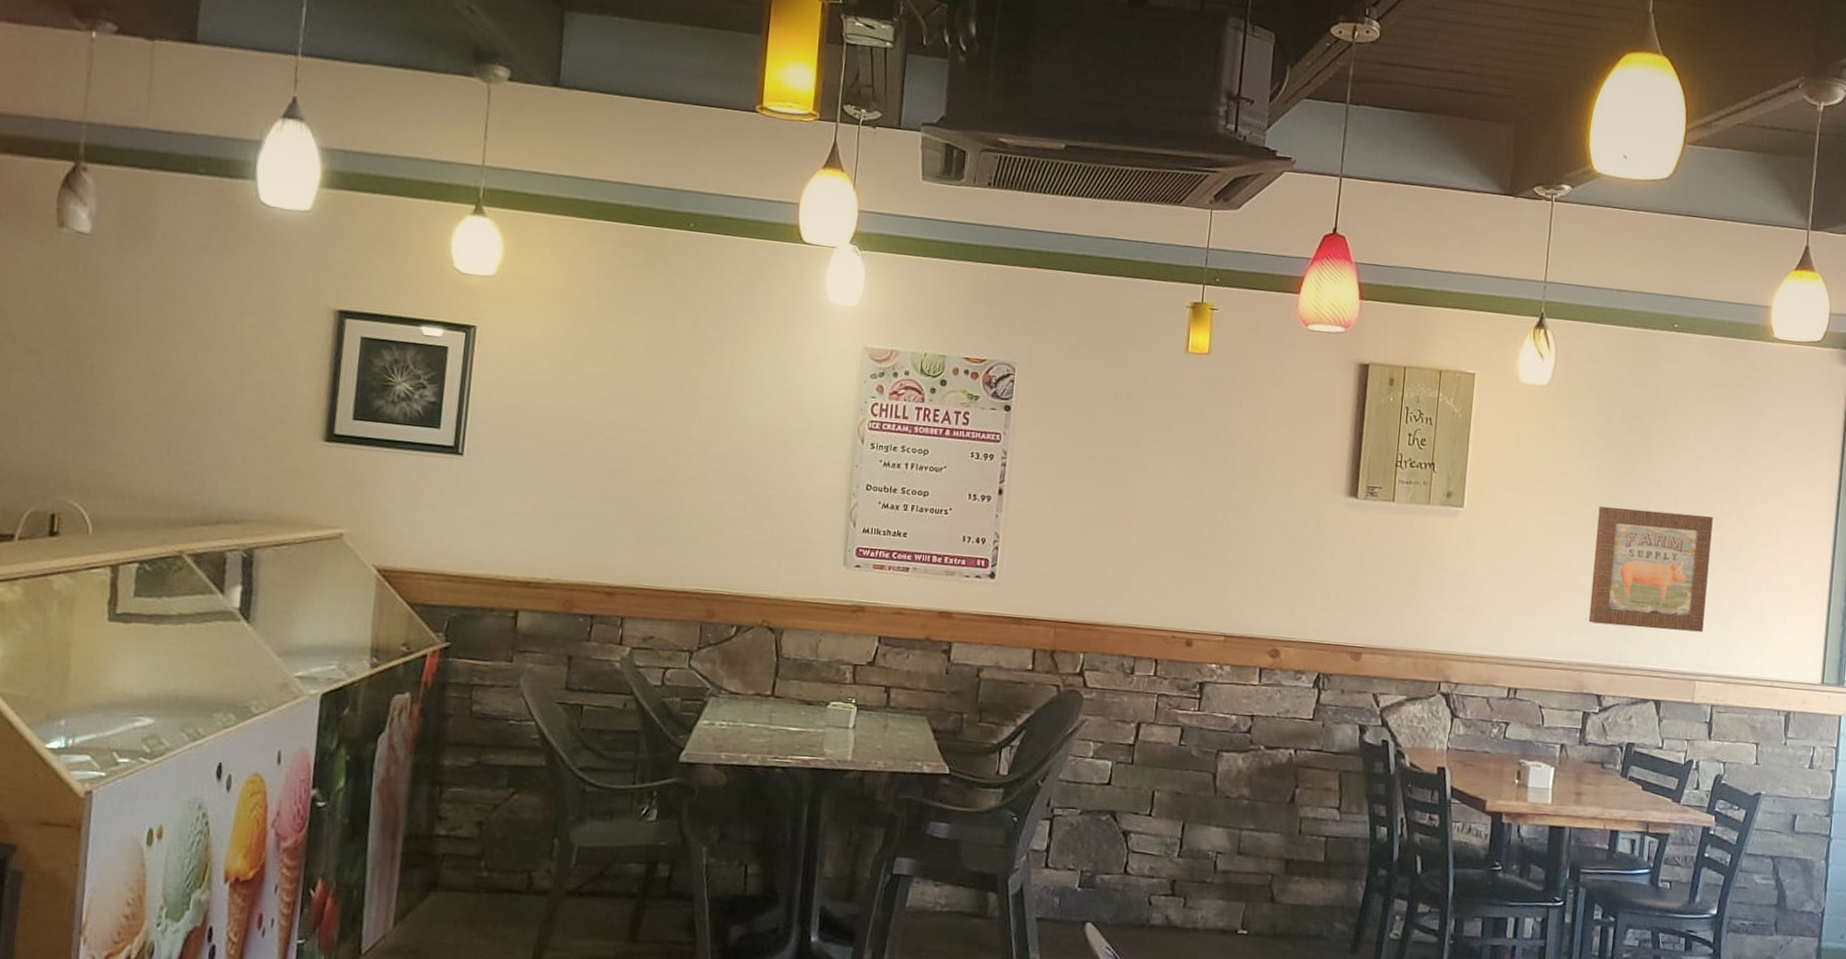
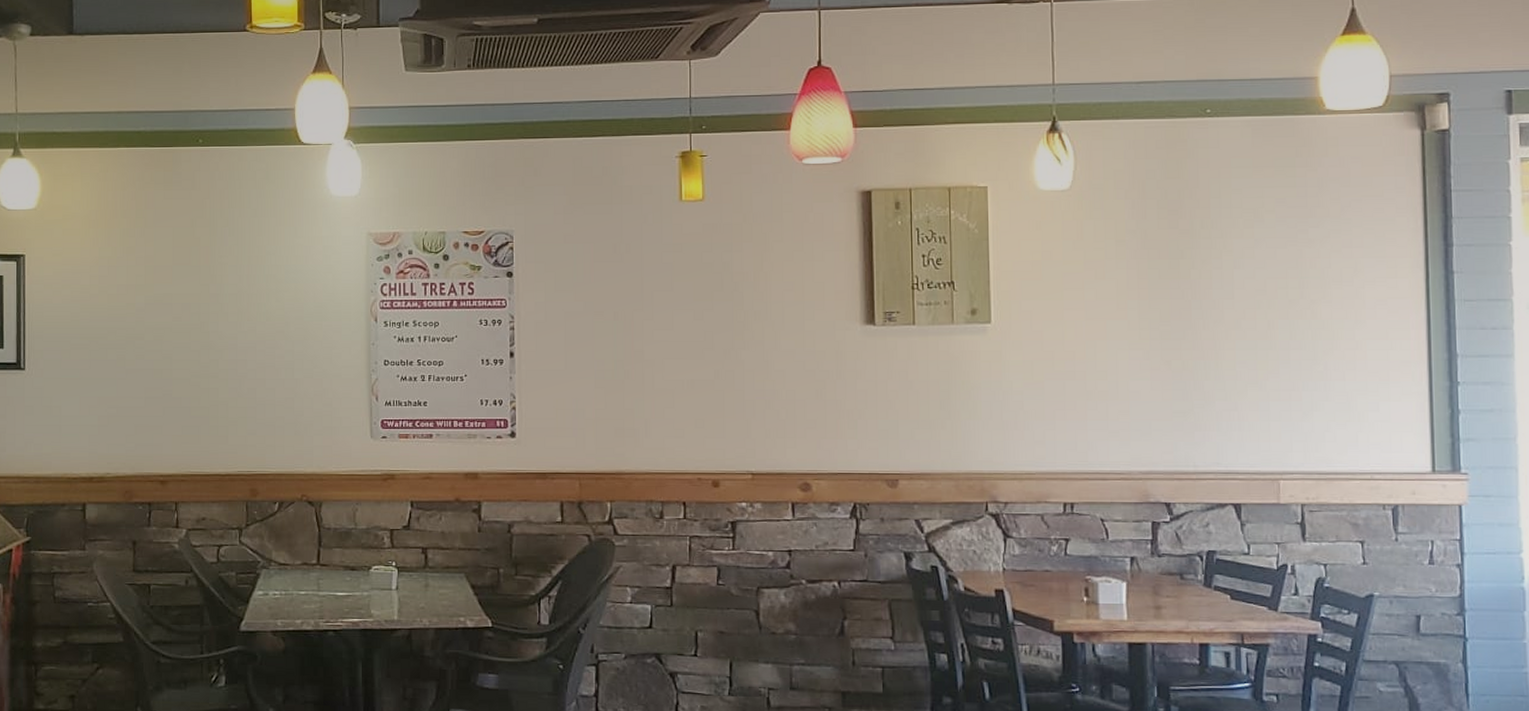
wall art: present [1588,506,1713,632] -> none [1143,306,1281,429]

